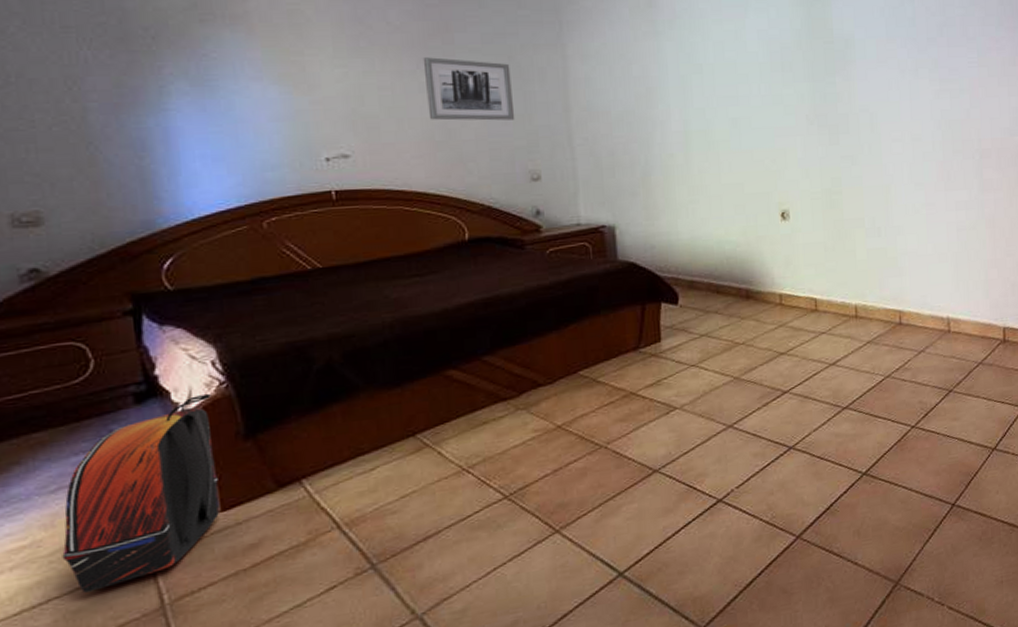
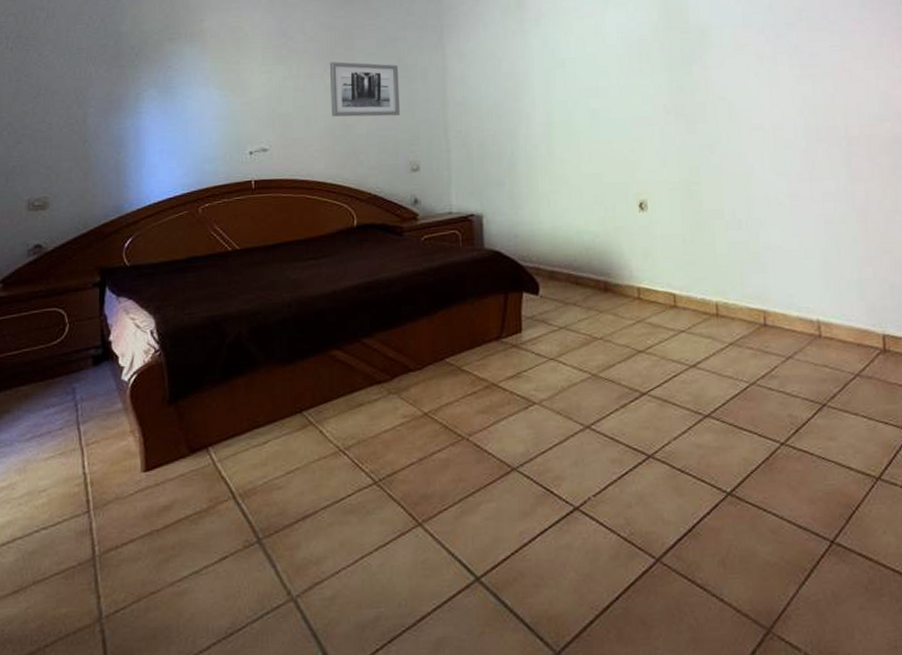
backpack: present [62,394,221,593] -> none [28,361,147,536]

